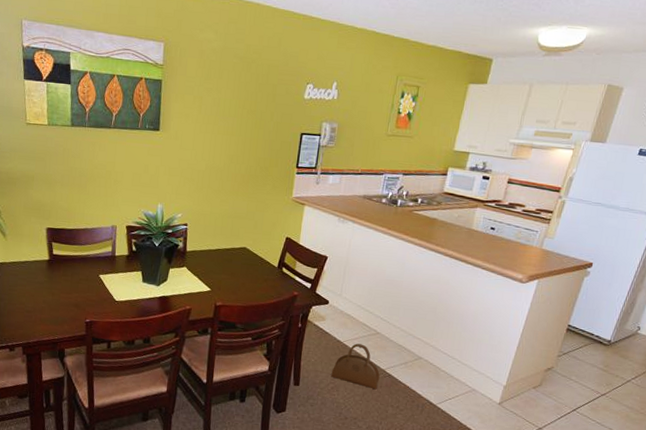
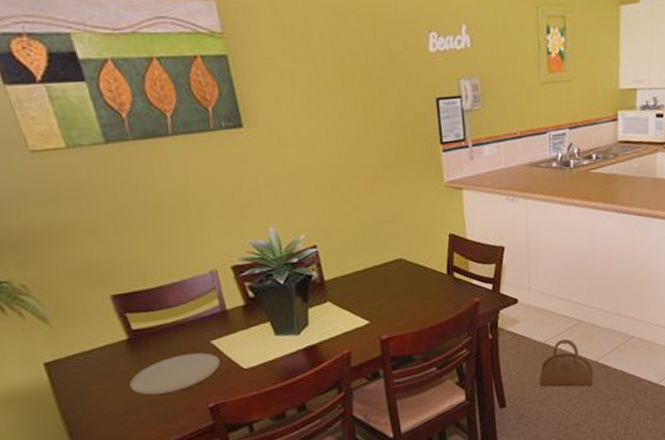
plate: none [41,279,102,305] -> present [129,352,220,396]

